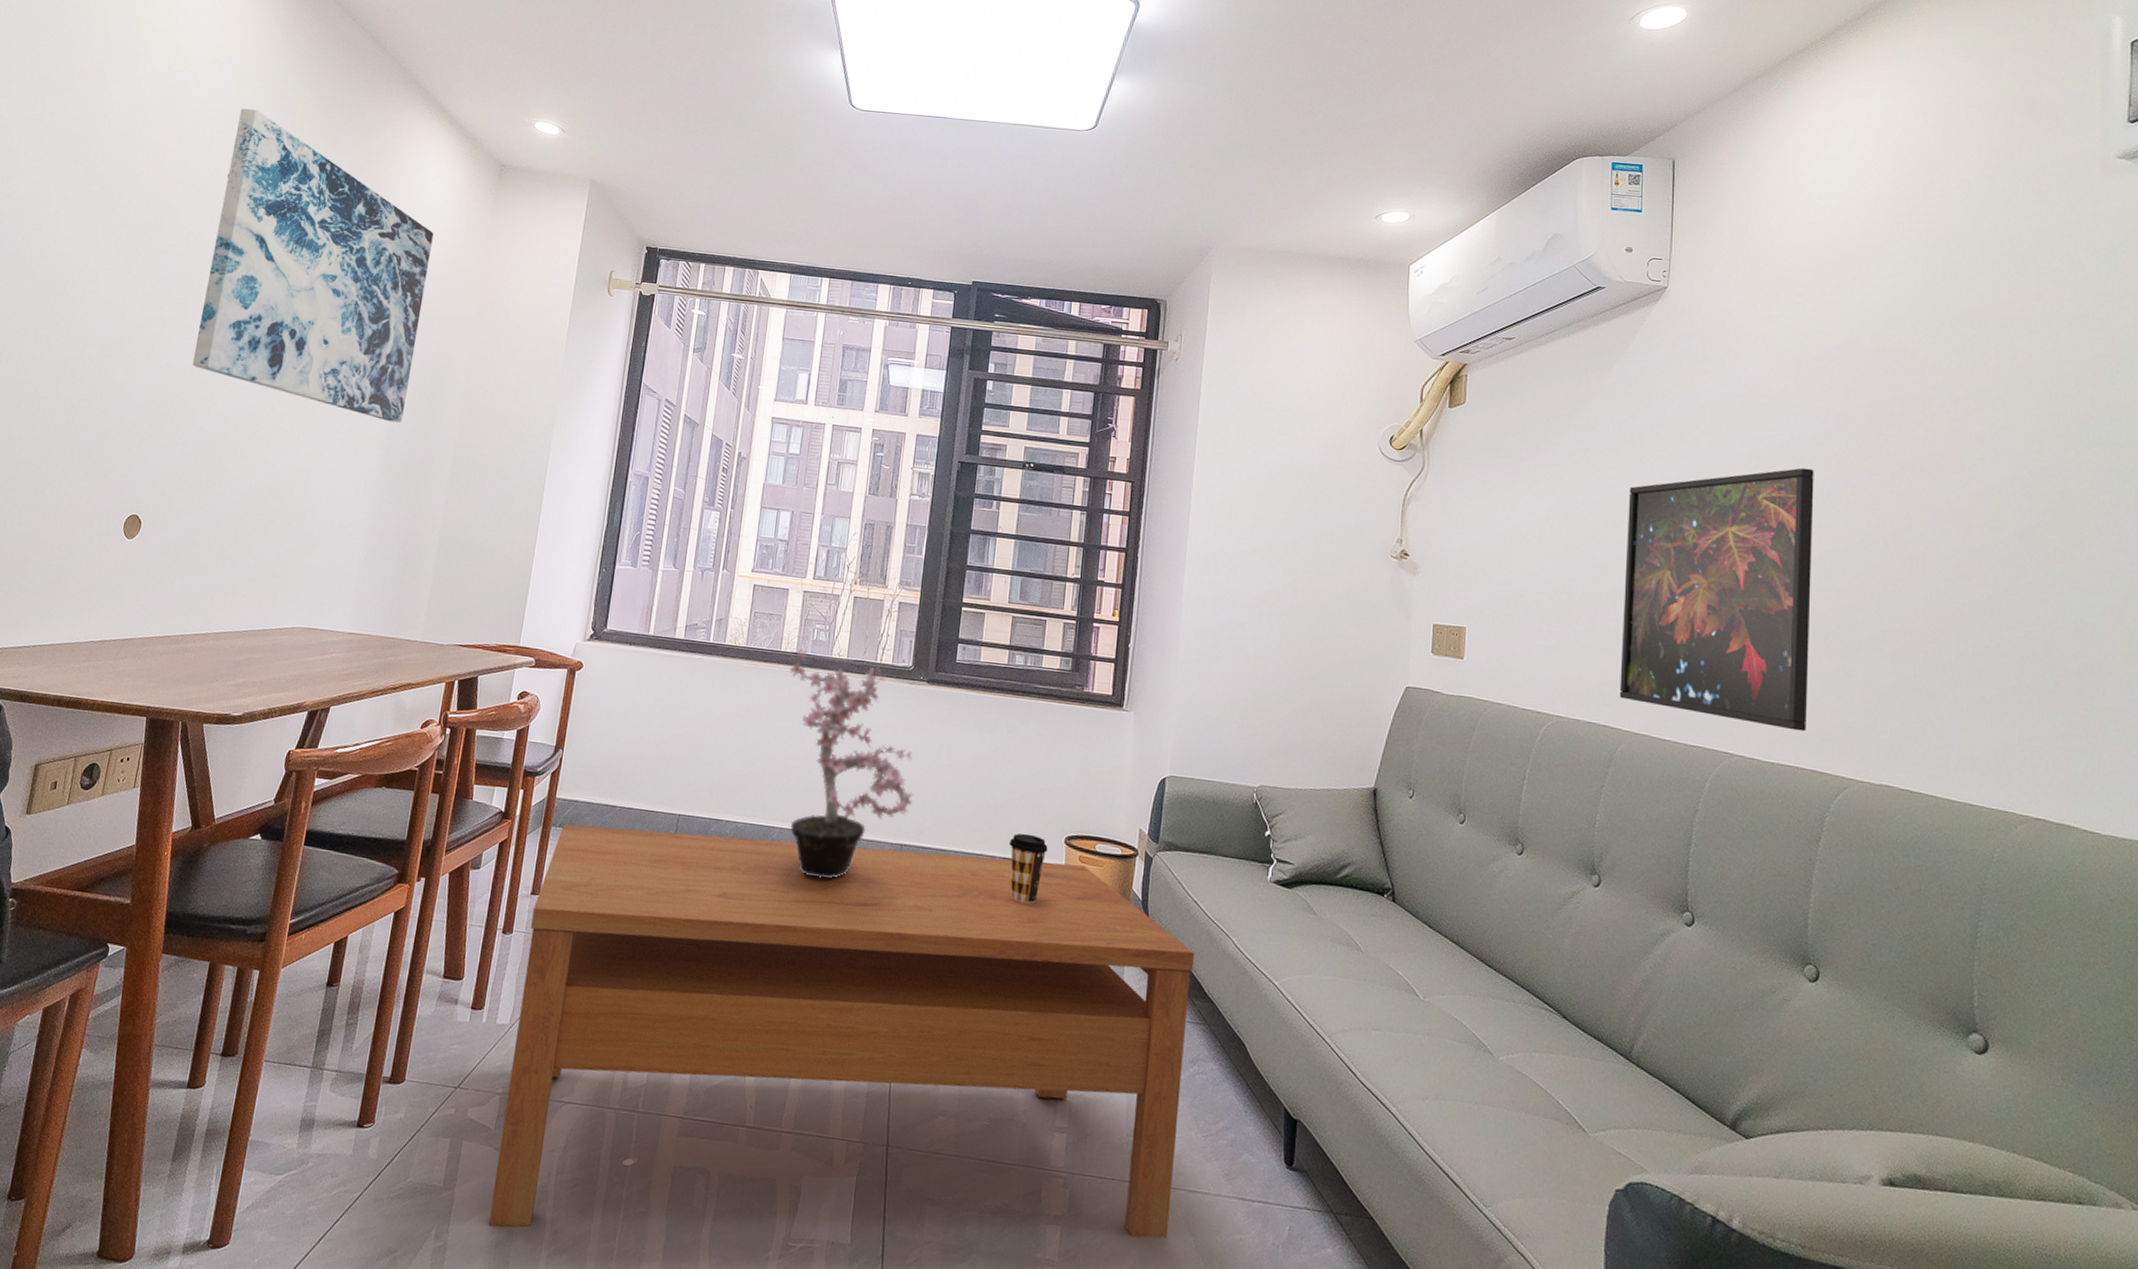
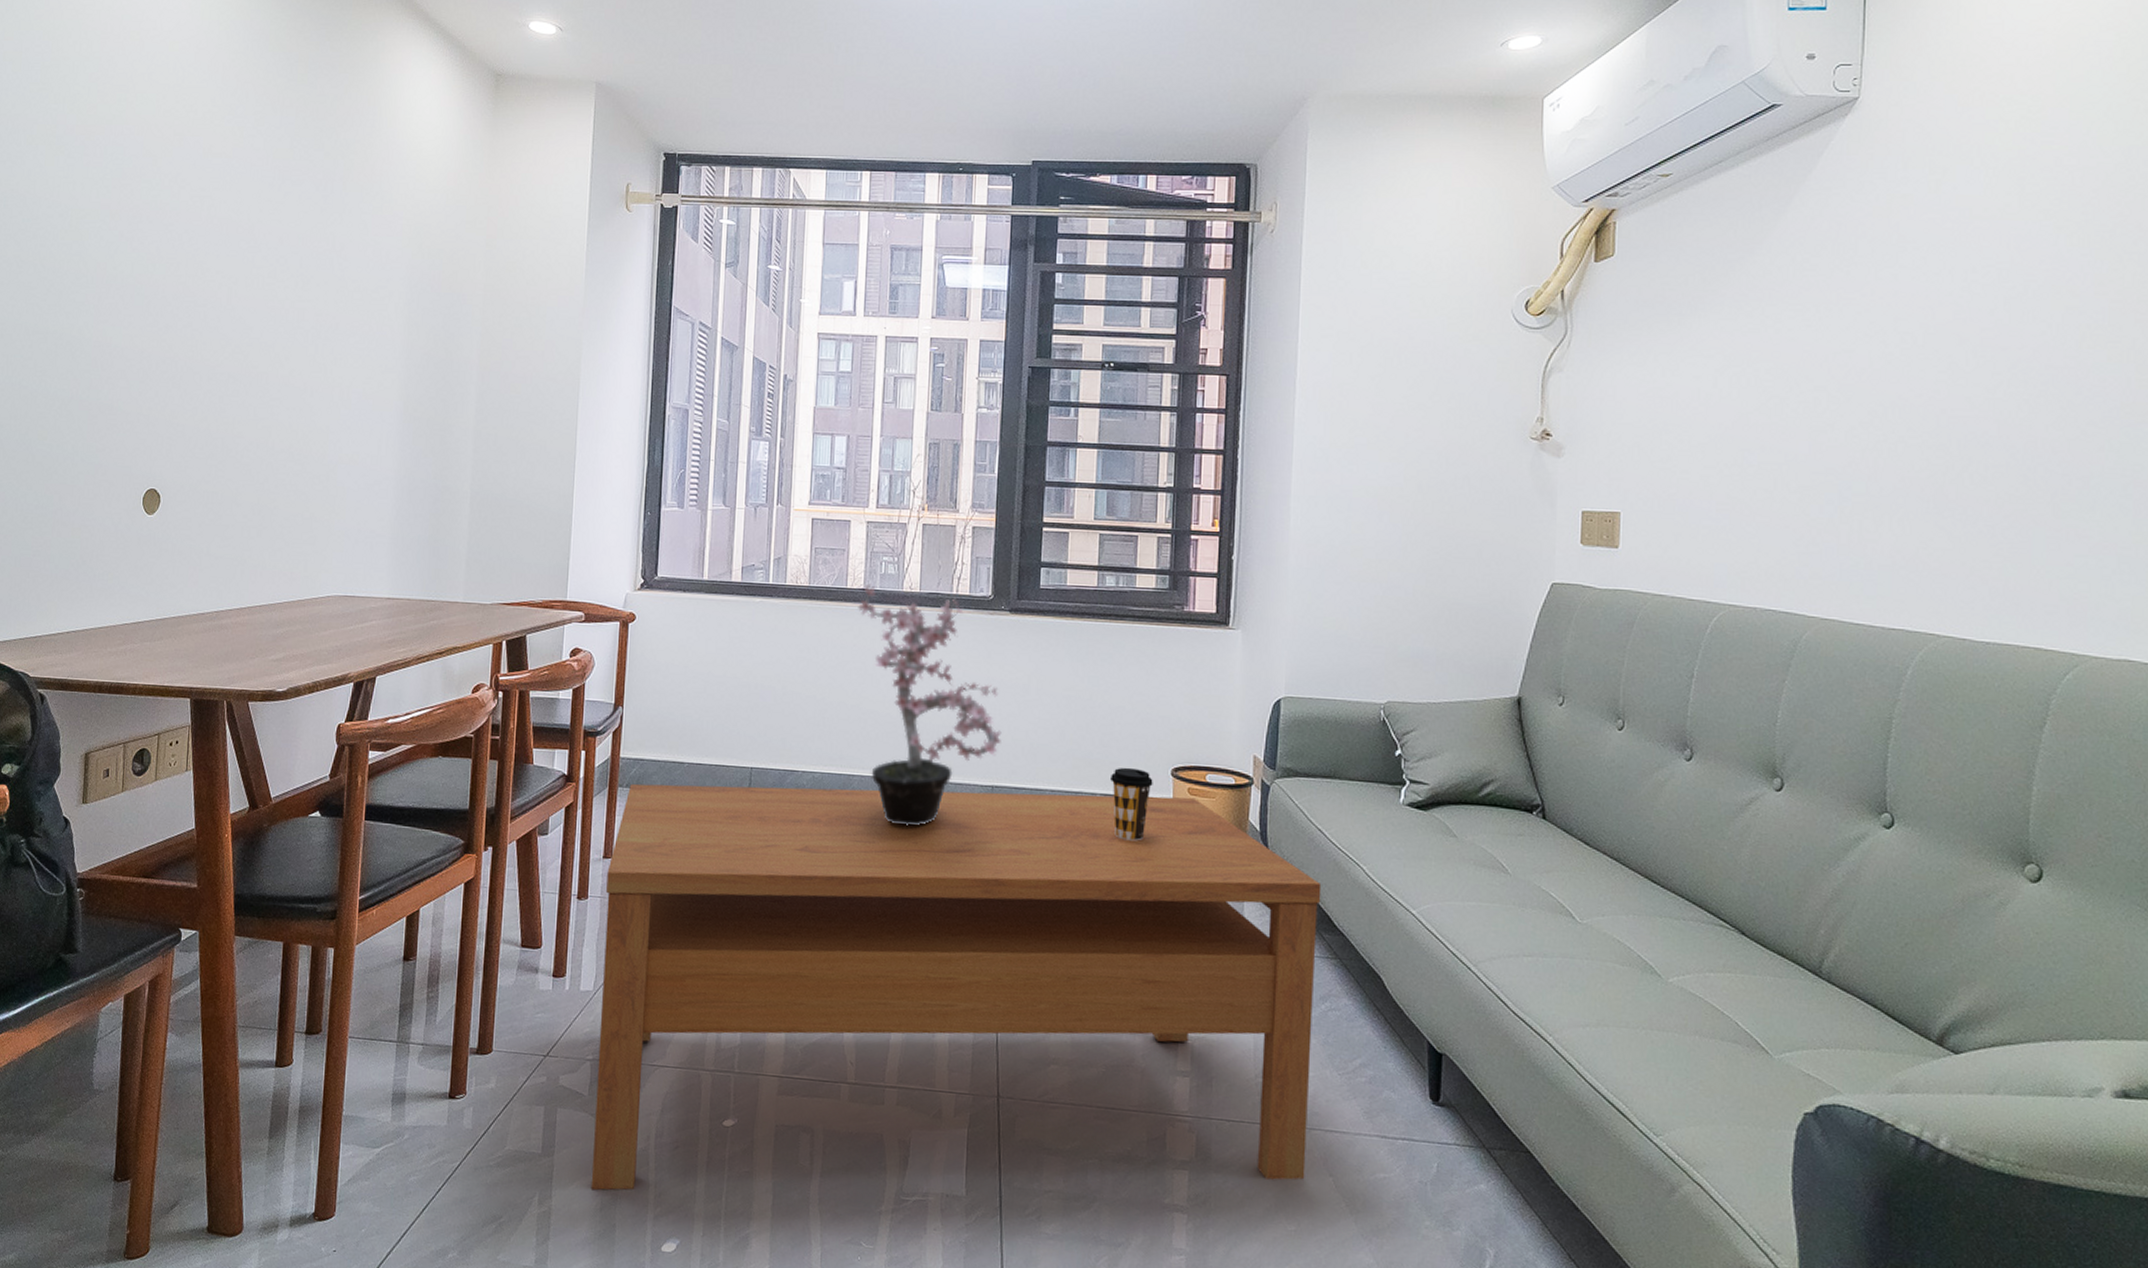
wall art: present [192,108,434,423] -> none [192,36,431,370]
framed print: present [1619,468,1814,732] -> none [1803,300,2041,605]

